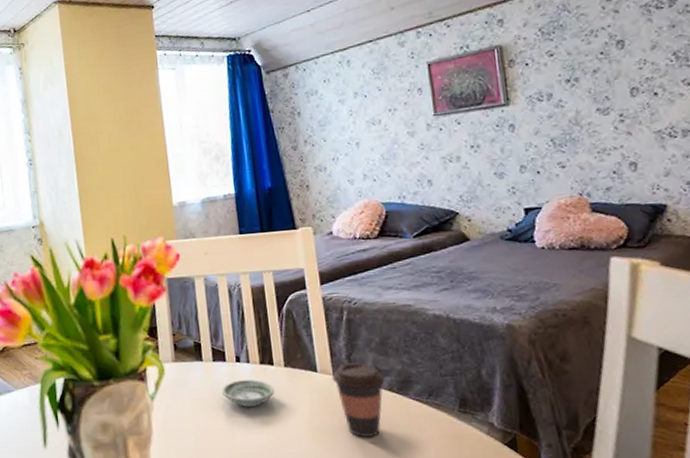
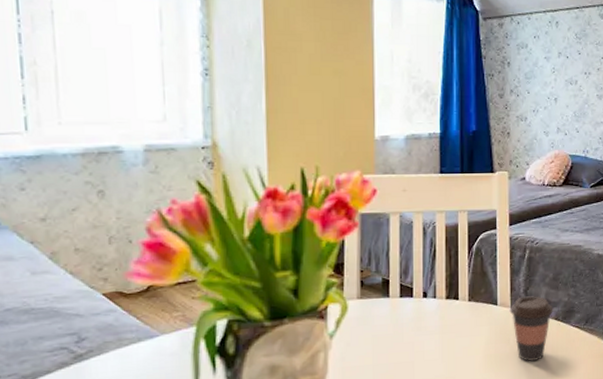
saucer: present [222,380,274,407] -> none [406,314,456,341]

